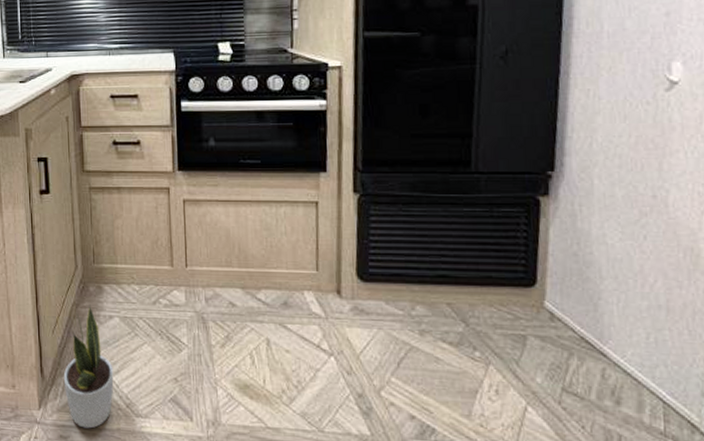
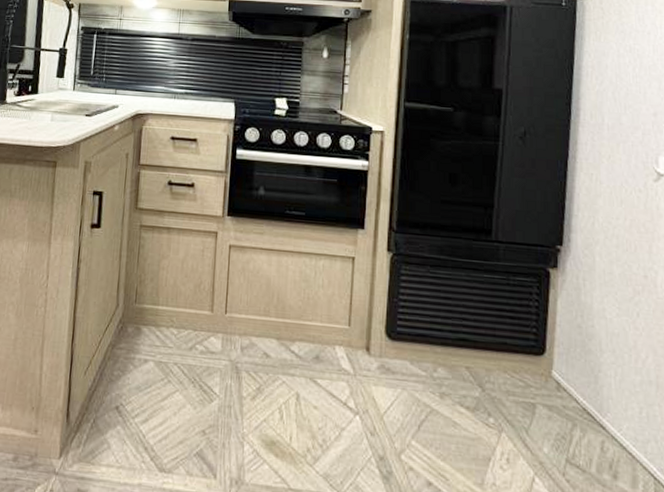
potted plant: present [63,305,114,429] -> none [89,346,142,483]

